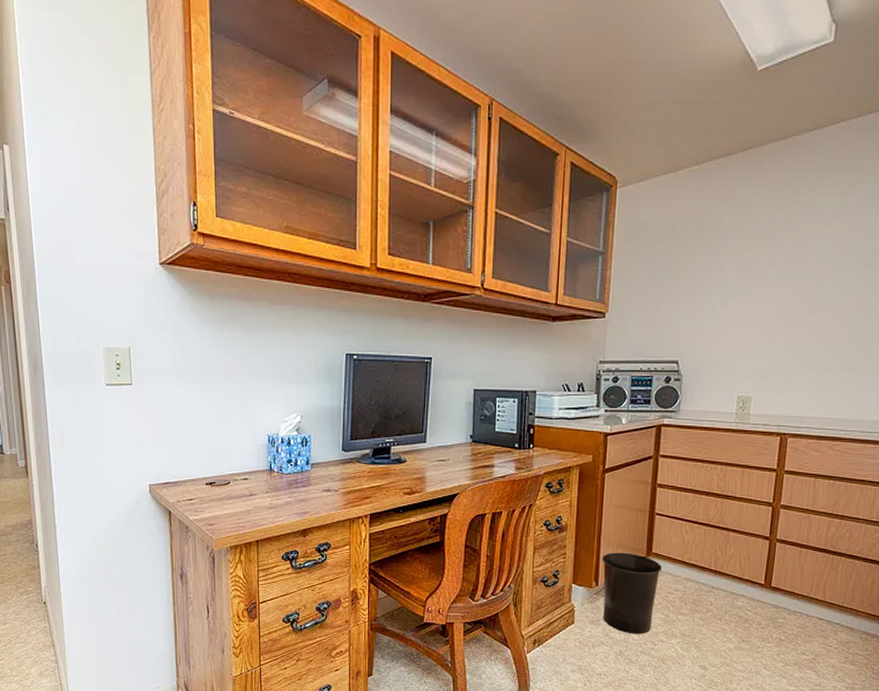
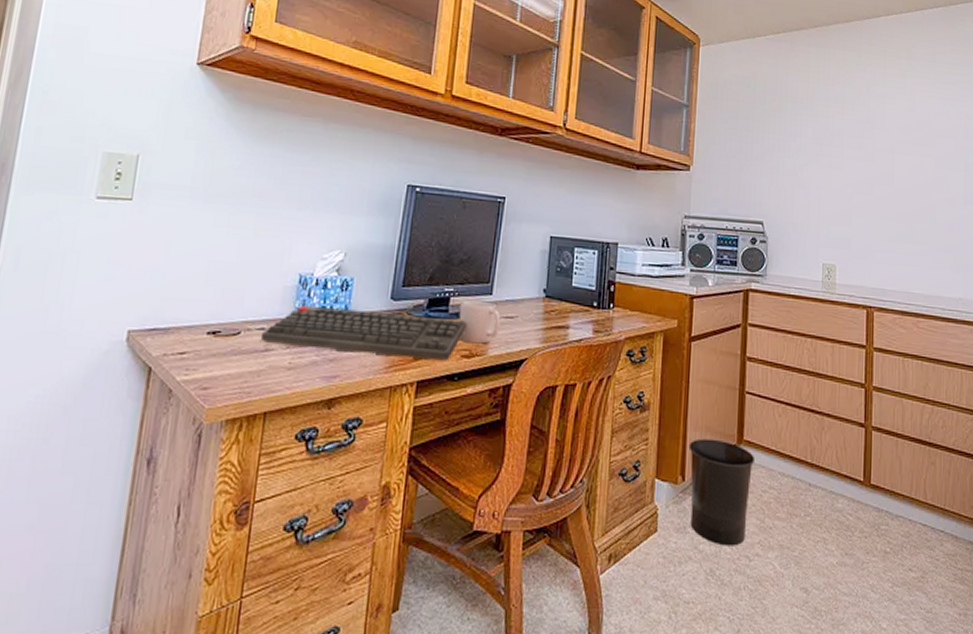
computer keyboard: none [245,459,407,498] -> present [260,305,468,361]
mug: none [399,448,435,483] -> present [458,300,501,344]

